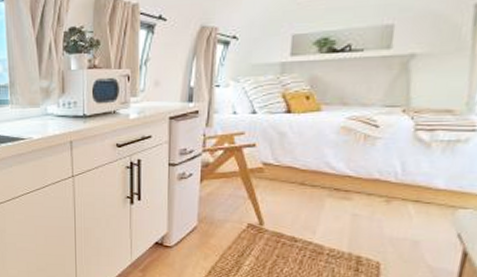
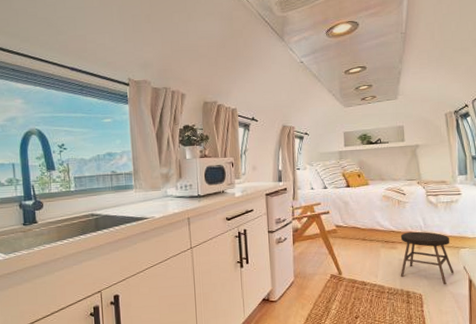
stool: none [350,179,443,256] -> present [400,231,454,285]

